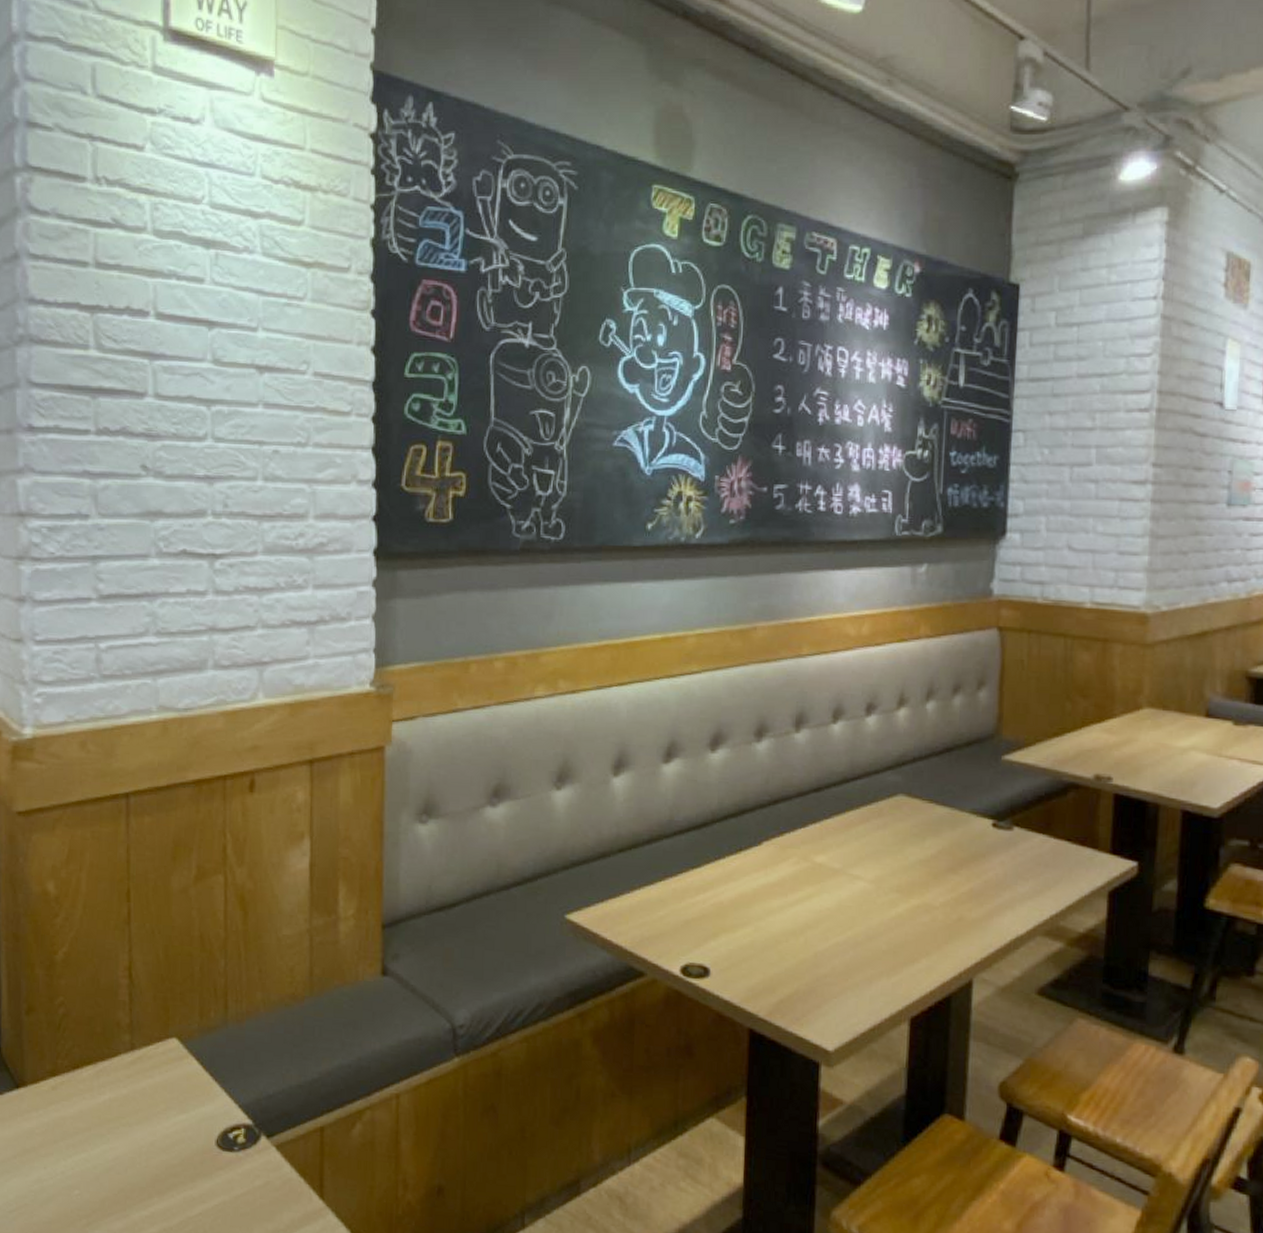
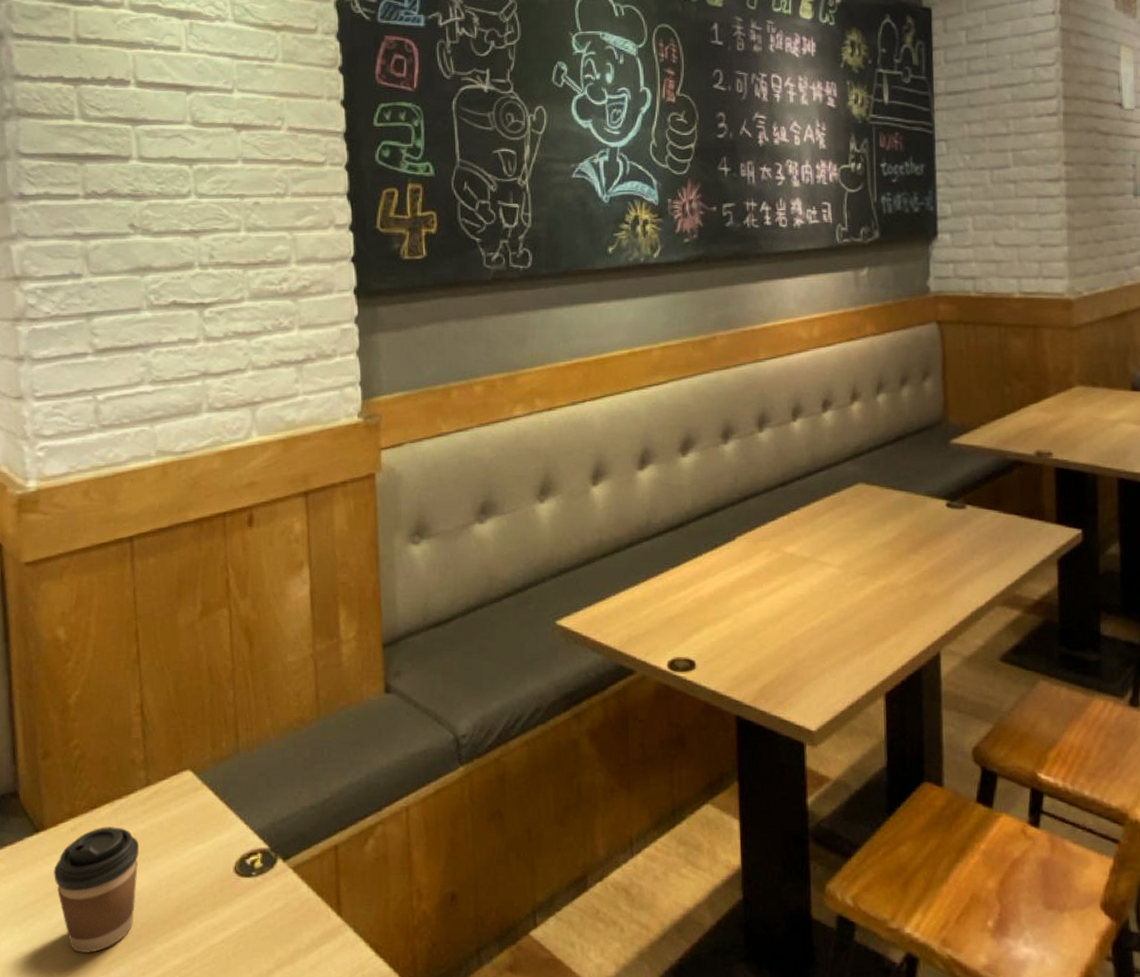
coffee cup: none [32,1088,121,1214] -> present [53,827,140,954]

